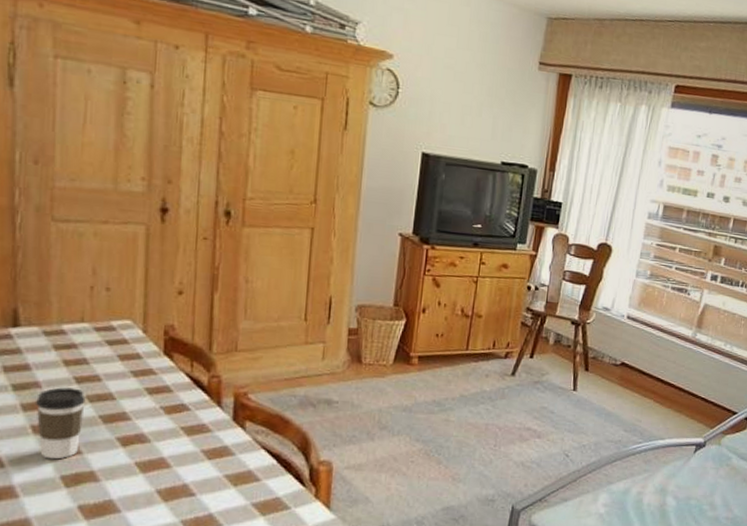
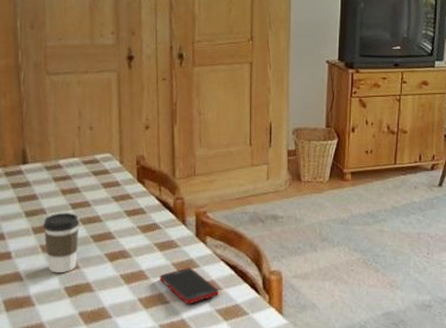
cell phone: none [185,456,257,497] -> present [160,268,219,304]

